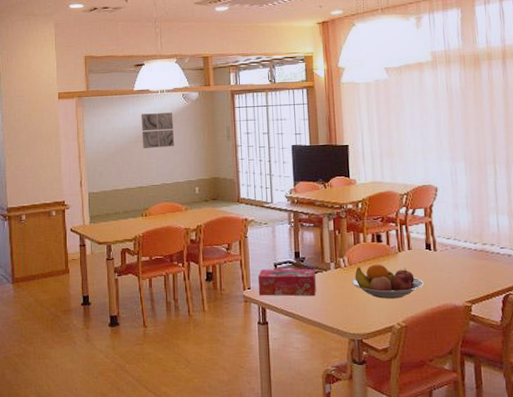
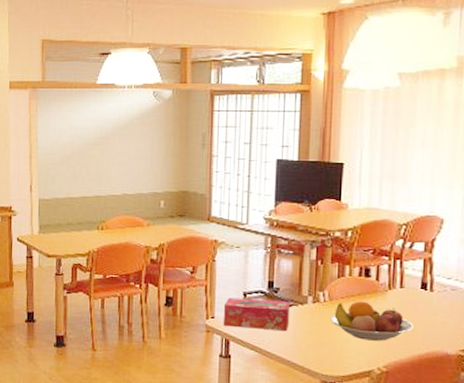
wall art: present [141,112,174,148] -> none [103,112,141,153]

